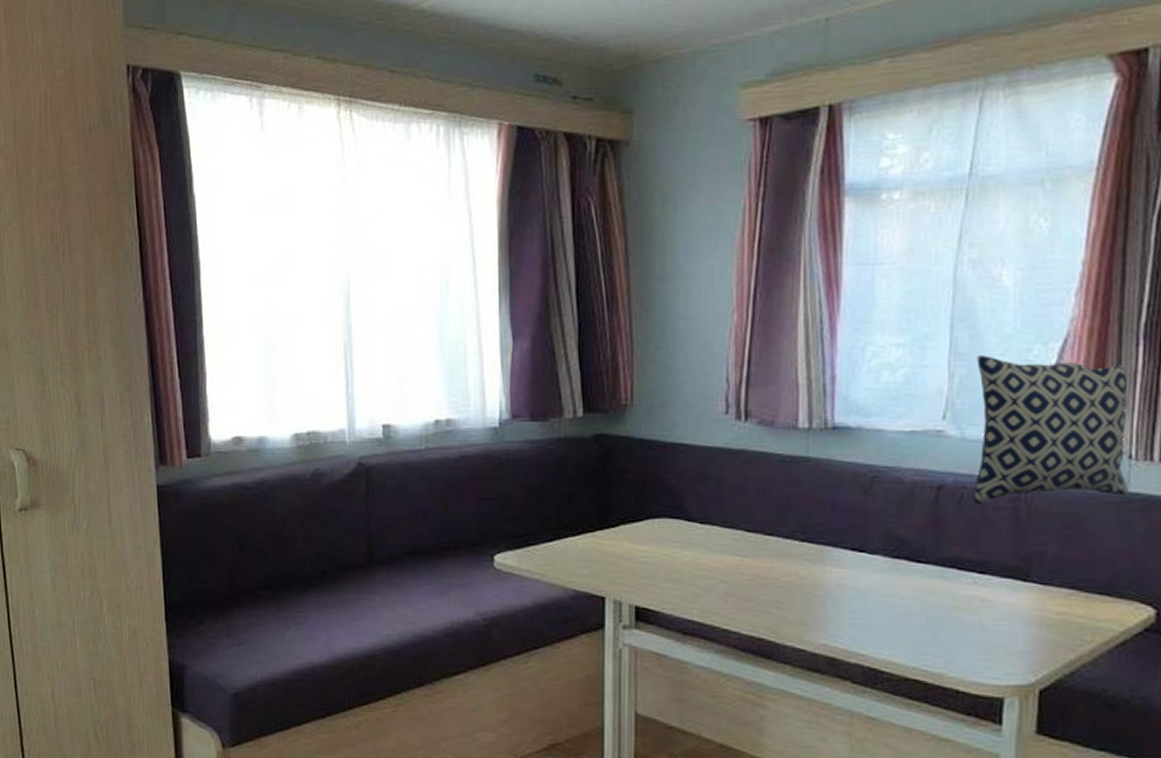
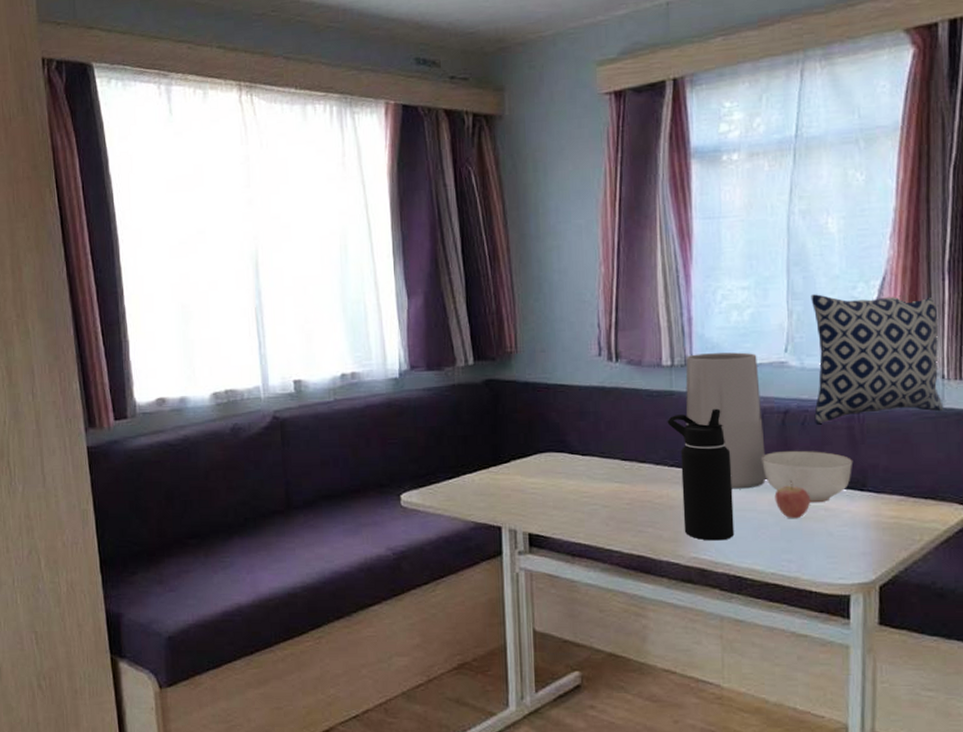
water bottle: none [800,479,873,628] -> present [667,408,735,541]
vase: none [822,417,913,571] -> present [685,352,767,489]
bowl: none [908,530,1017,591] -> present [762,450,853,502]
fruit: none [921,564,964,609] -> present [774,480,811,519]

